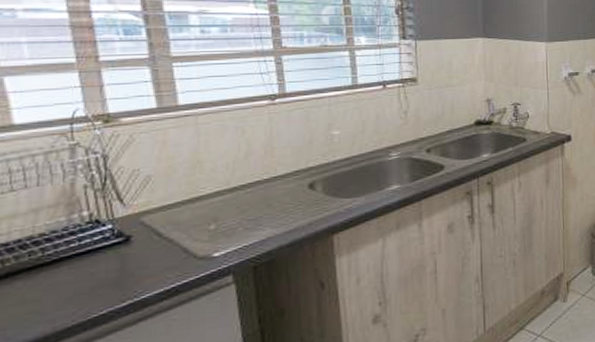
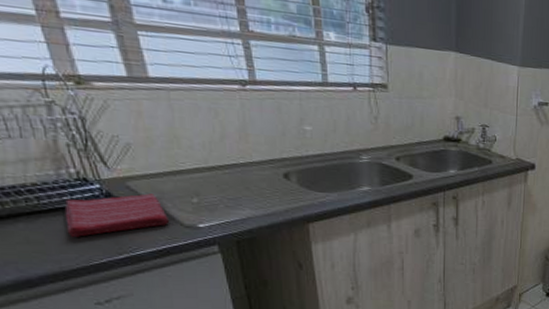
dish towel: none [68,226,181,289] -> present [64,193,169,237]

